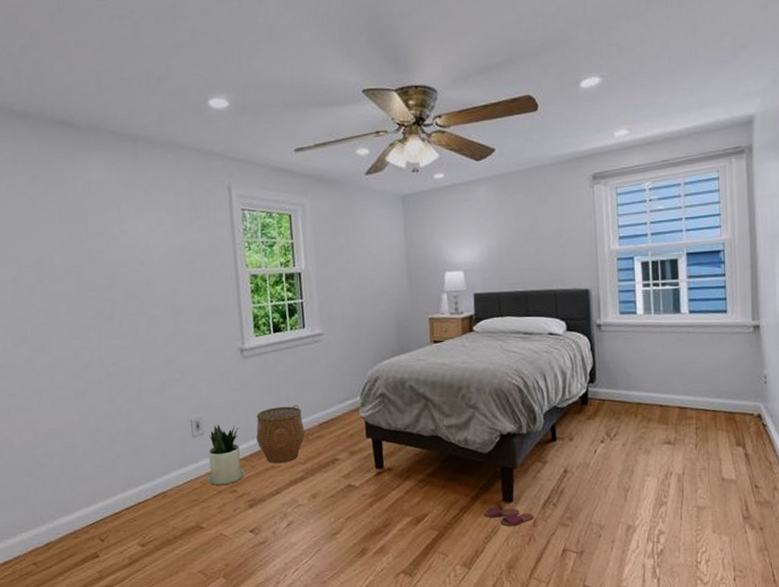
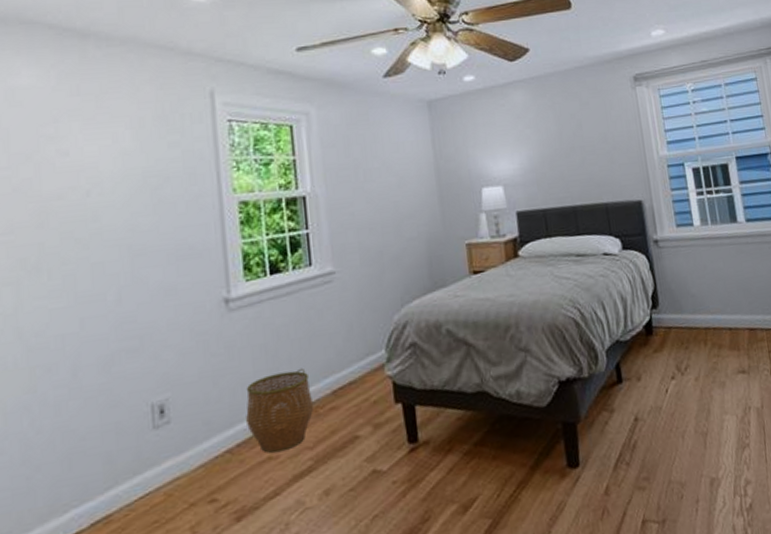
planter: present [207,424,245,486] -> none [174,406,230,496]
slippers: present [484,506,534,526] -> none [546,473,606,500]

